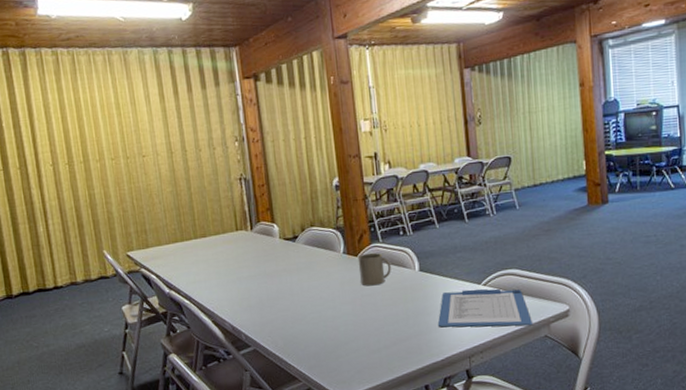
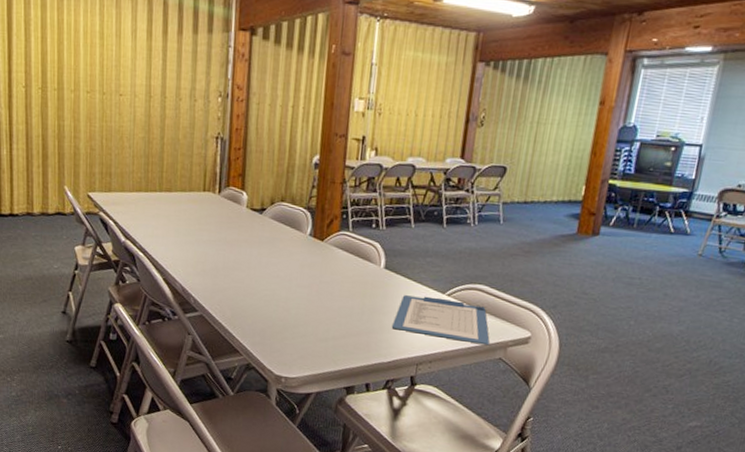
mug: present [357,252,391,286] -> none [321,240,356,275]

